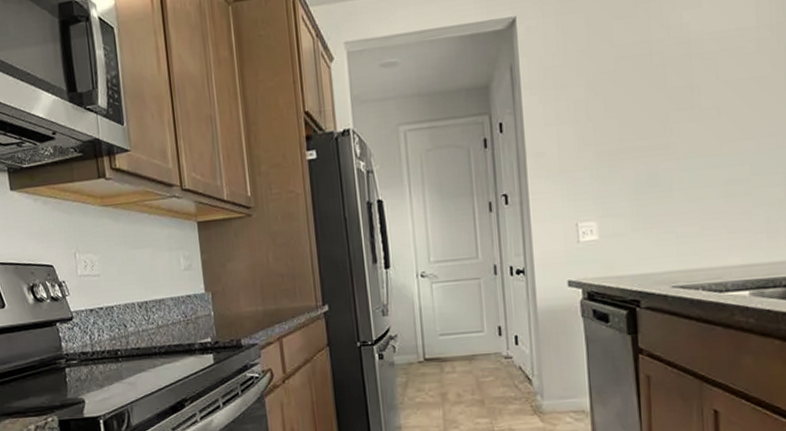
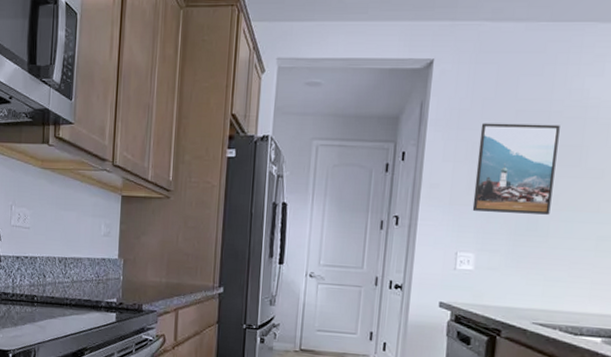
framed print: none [579,66,670,175] -> present [472,123,560,215]

